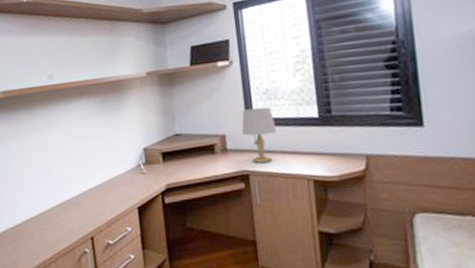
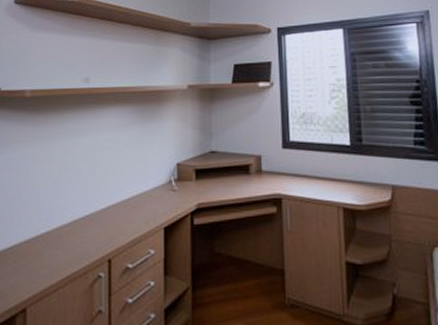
table lamp: present [241,107,277,163] -> none [277,131,311,187]

